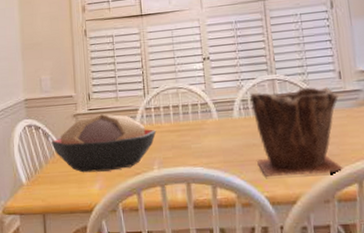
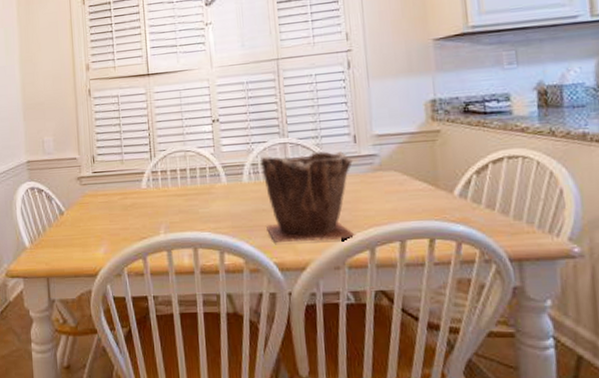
decorative bowl: present [51,114,157,173] -> none [54,177,163,237]

